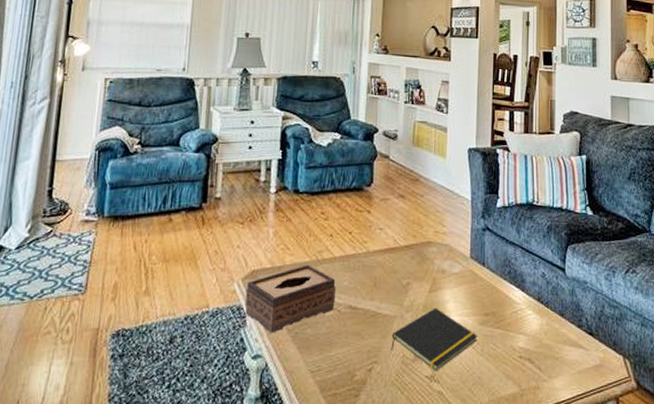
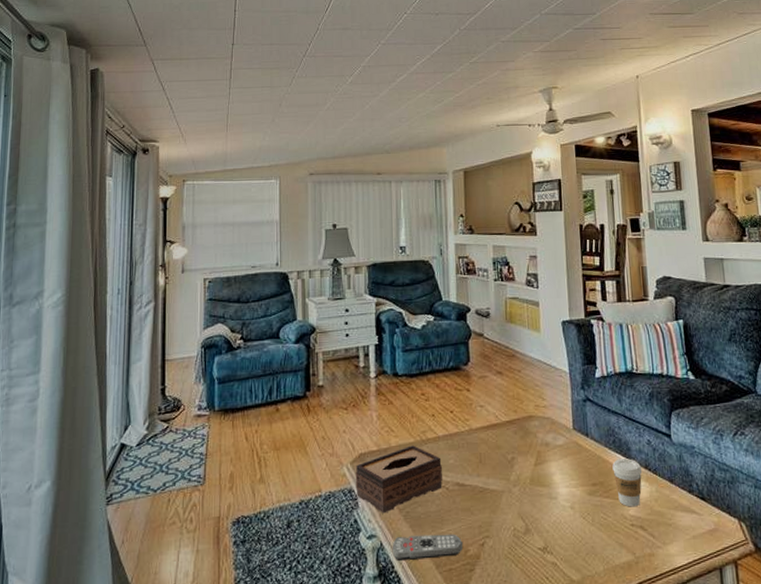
remote control: none [277,357,350,384] -> present [392,533,463,562]
notepad: present [391,308,477,371] -> none [501,480,587,543]
coffee cup: none [506,290,535,339] -> present [612,458,643,507]

